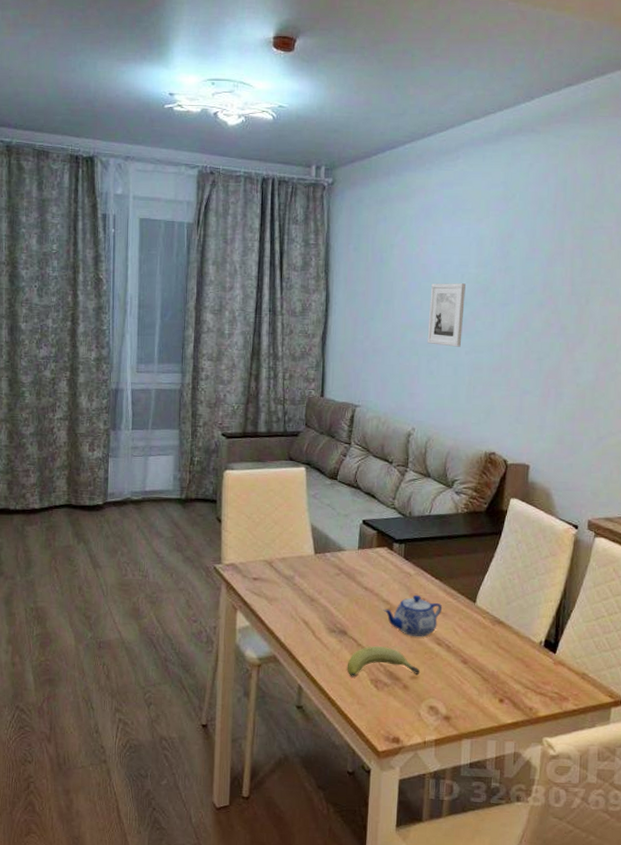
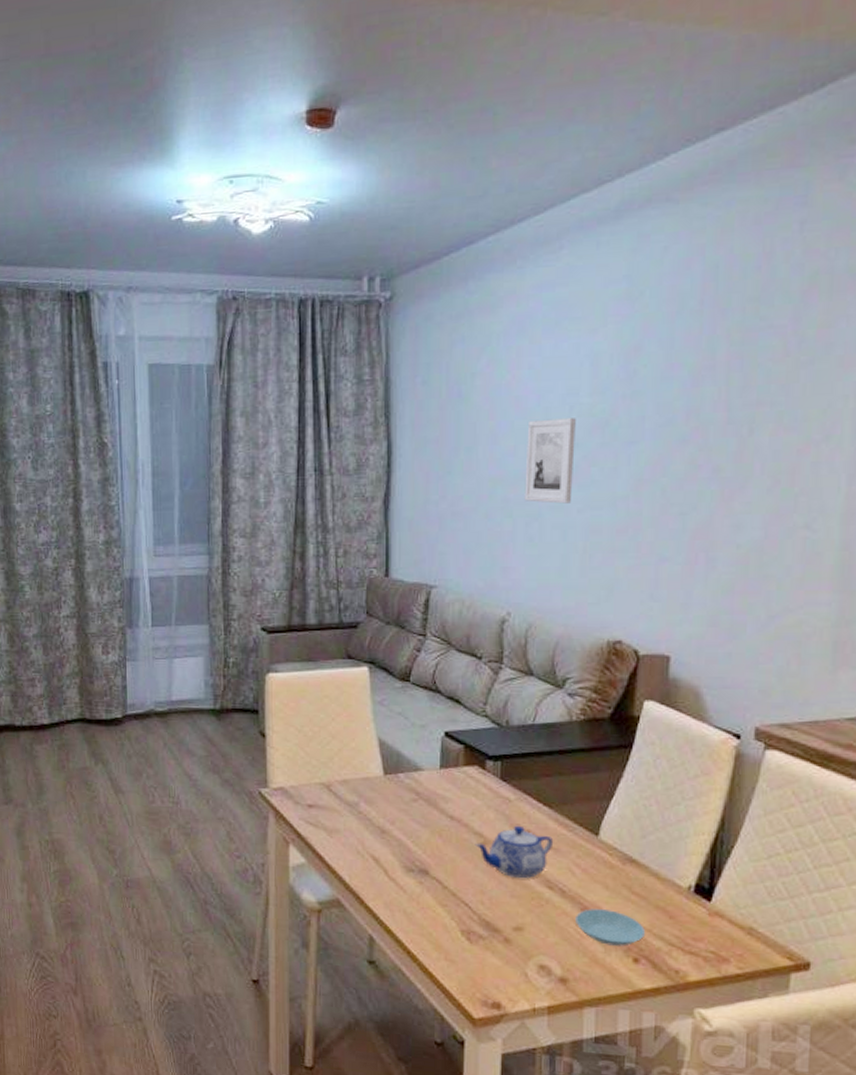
fruit: present [347,646,420,678] -> none [430,889,525,928]
saucer: none [457,660,508,690] -> present [576,909,645,946]

